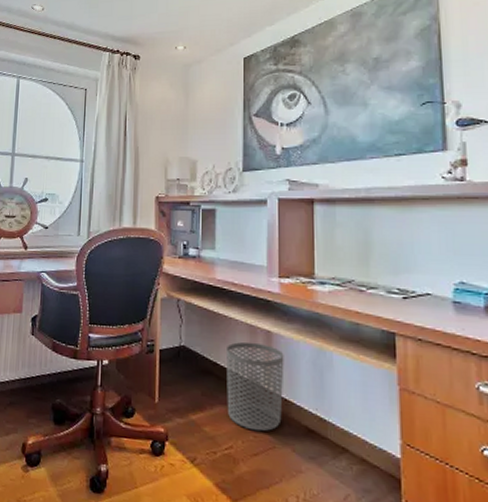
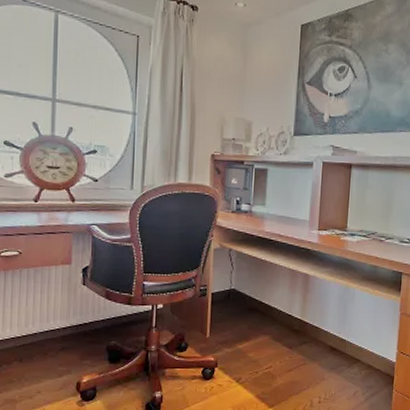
waste bin: present [225,341,284,432] -> none [269,283,318,353]

